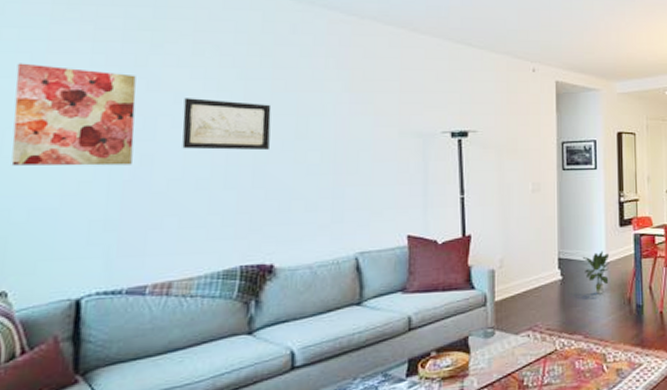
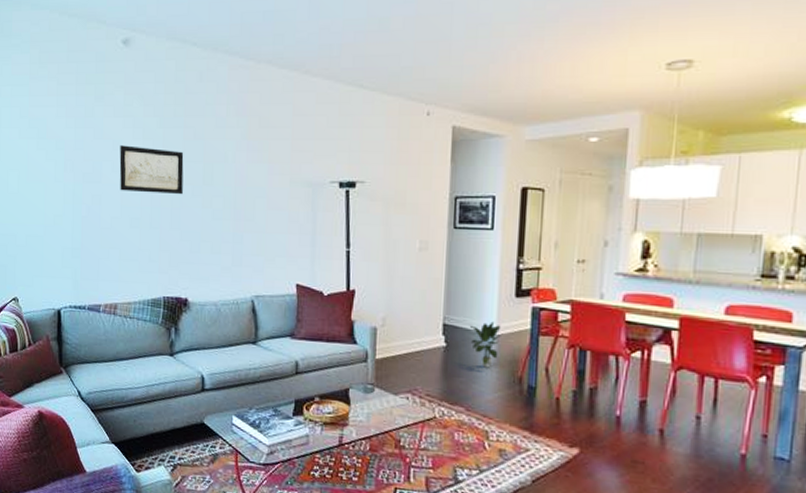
wall art: present [11,63,136,166] -> none [12,116,88,204]

